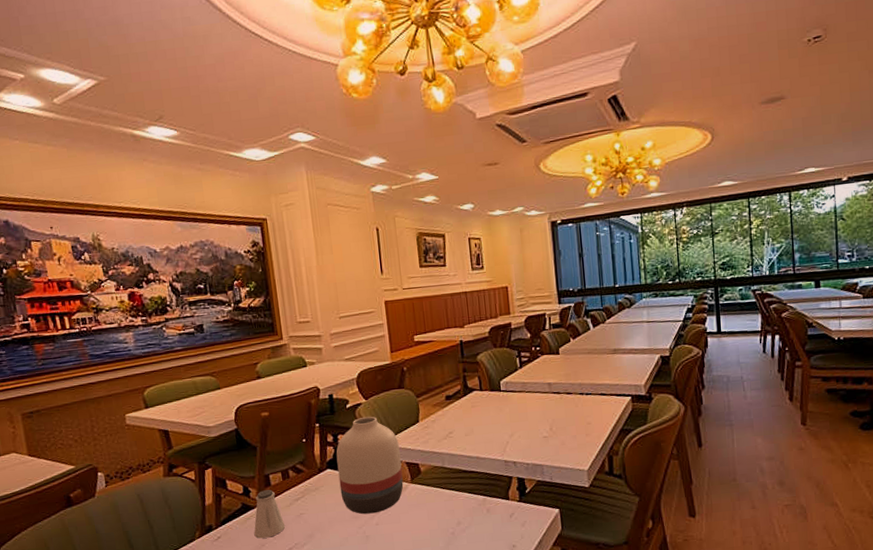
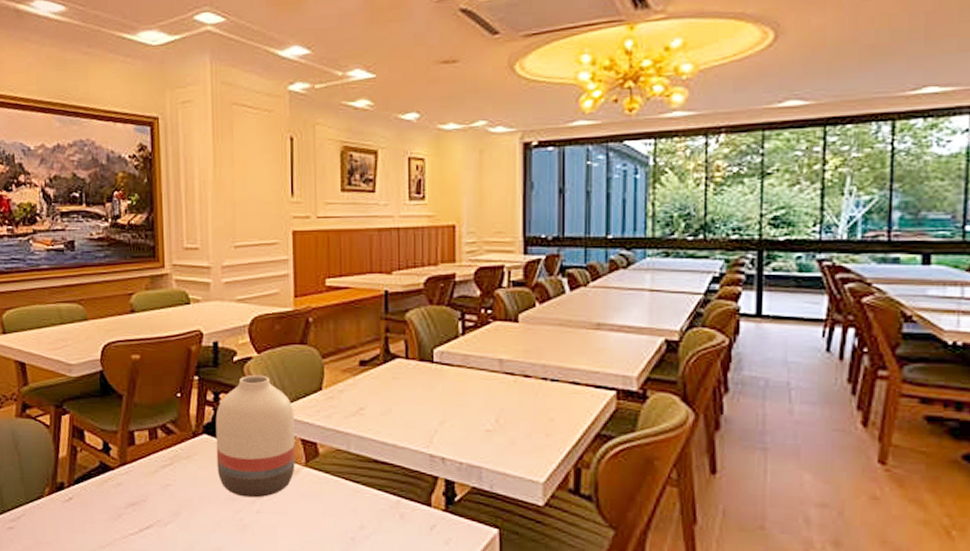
saltshaker: present [254,490,286,539] -> none [110,449,148,508]

